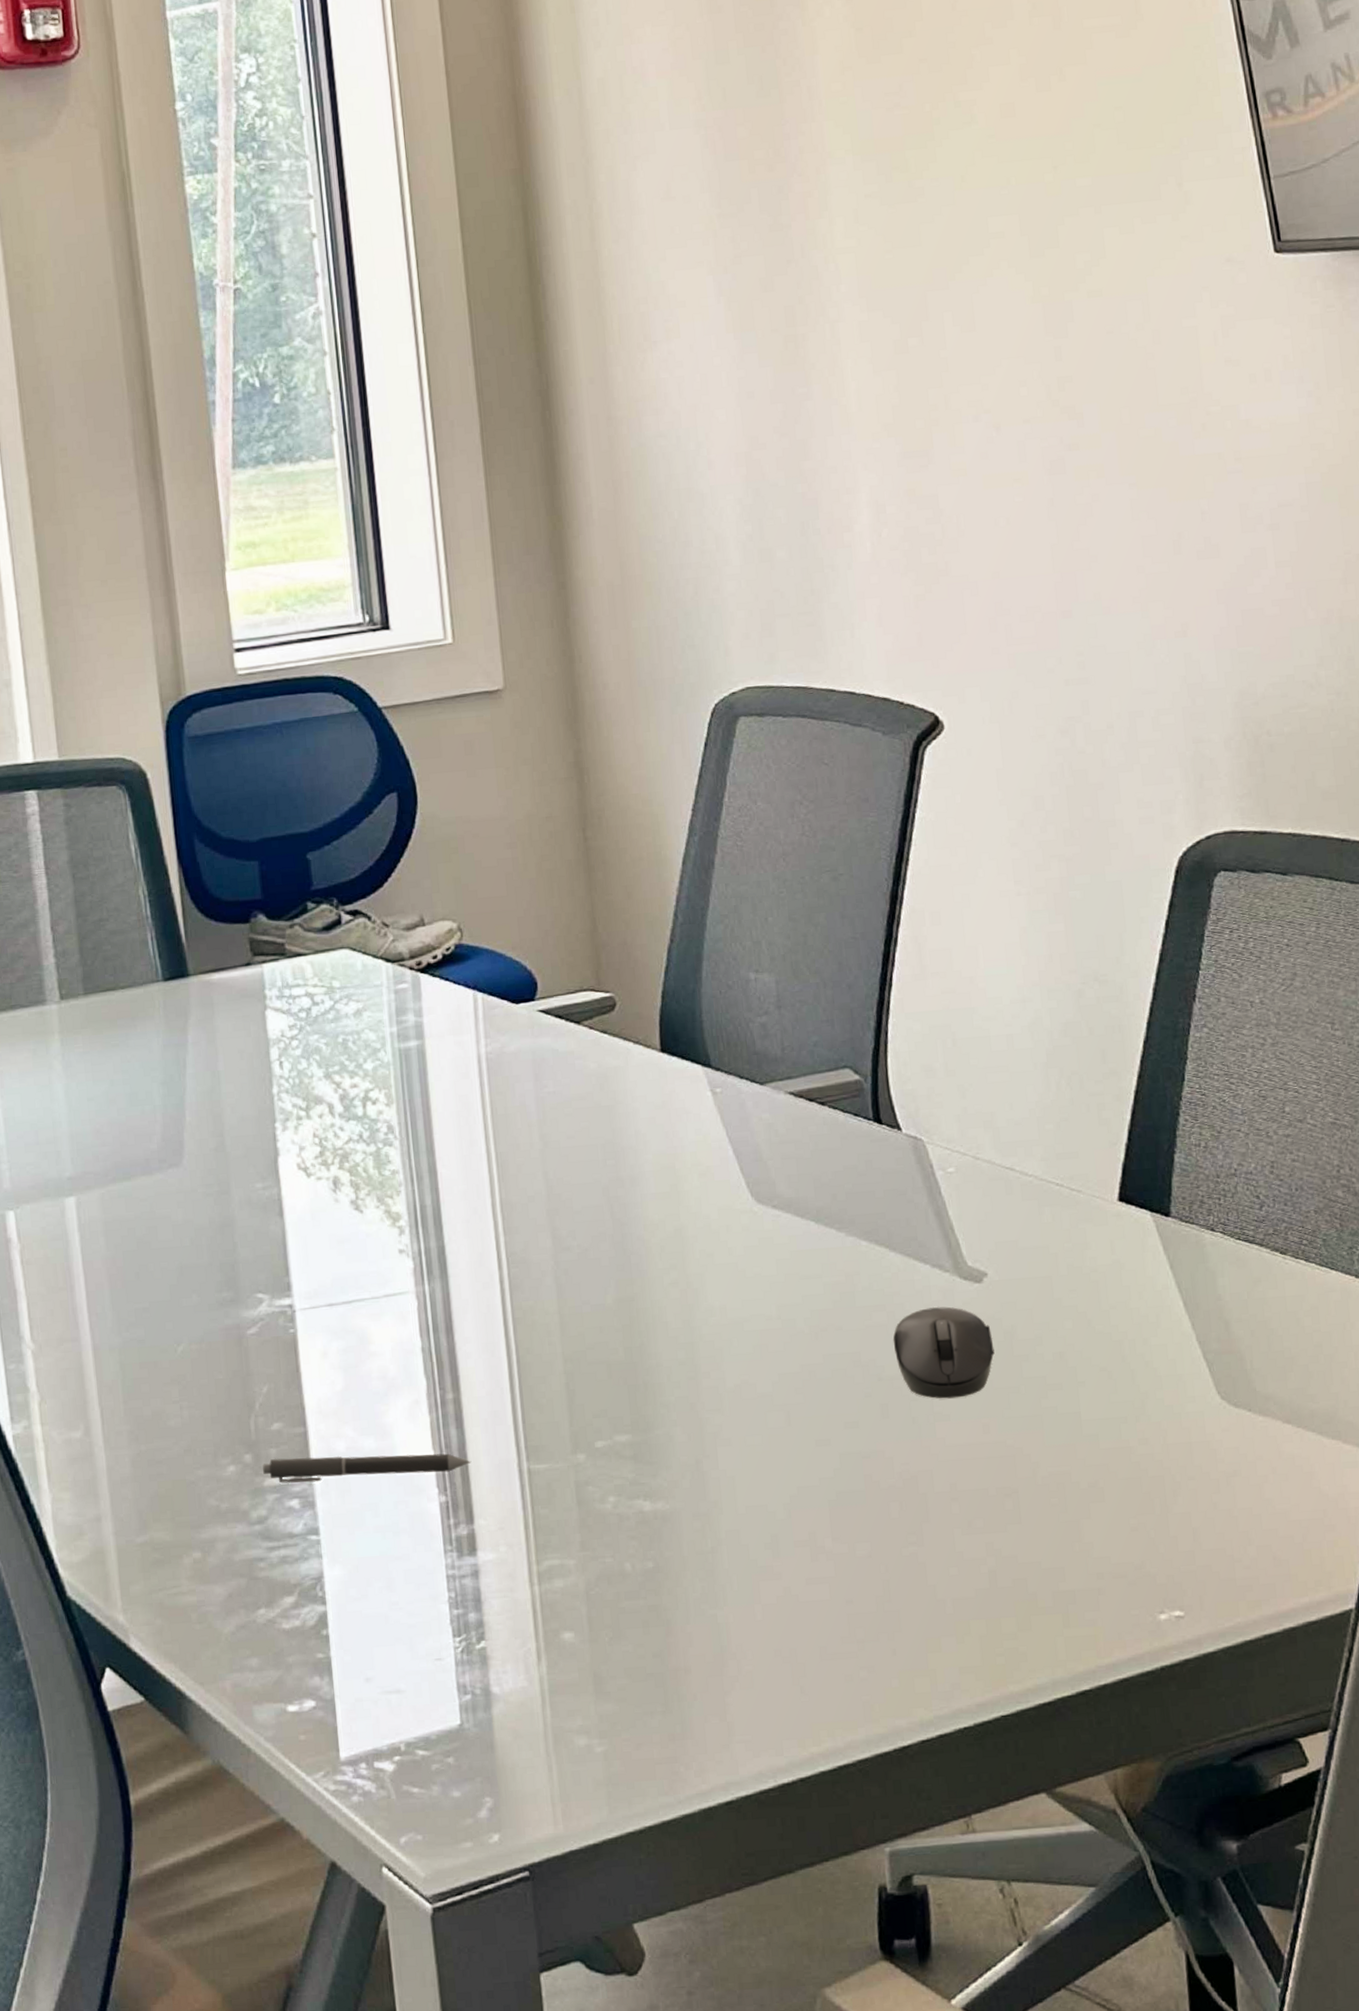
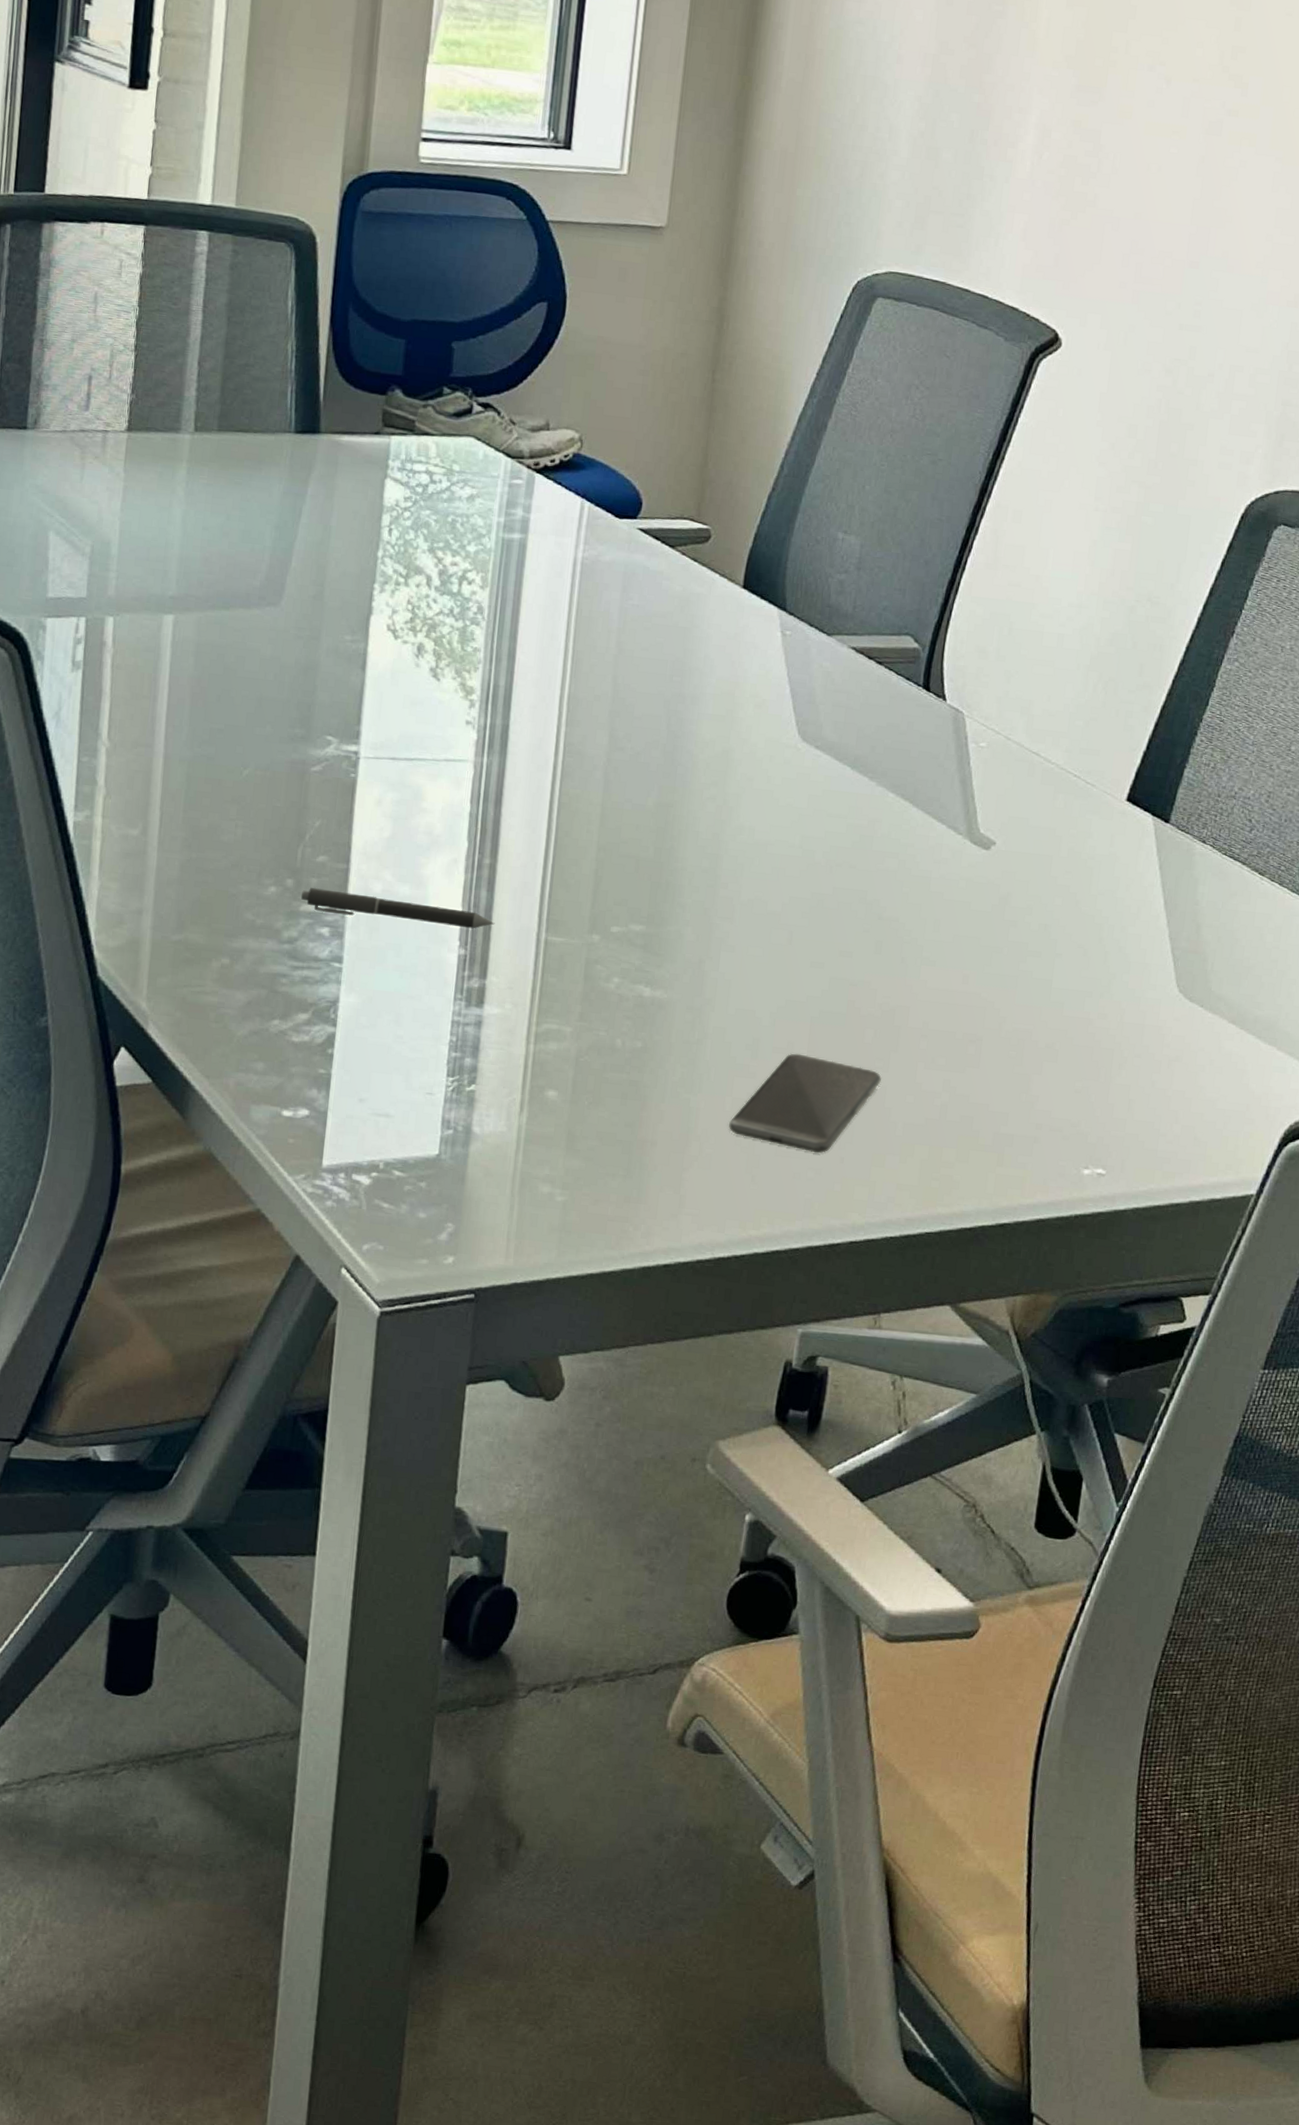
smartphone: none [764,1543,918,1649] -> present [729,1053,881,1153]
computer mouse: present [892,1306,995,1399] -> none [898,863,989,948]

